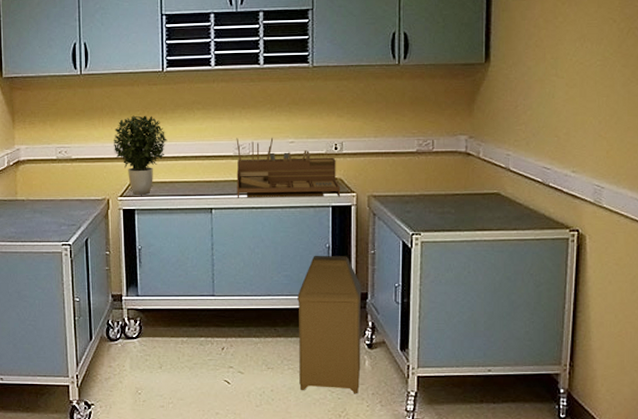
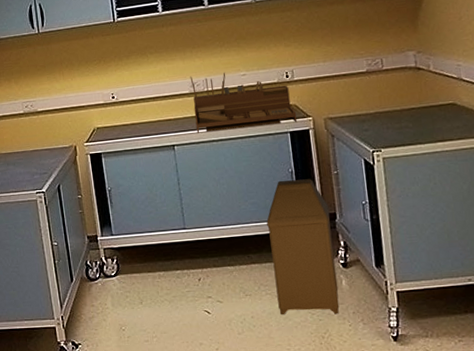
potted plant: present [113,115,167,195] -> none [74,64,125,139]

